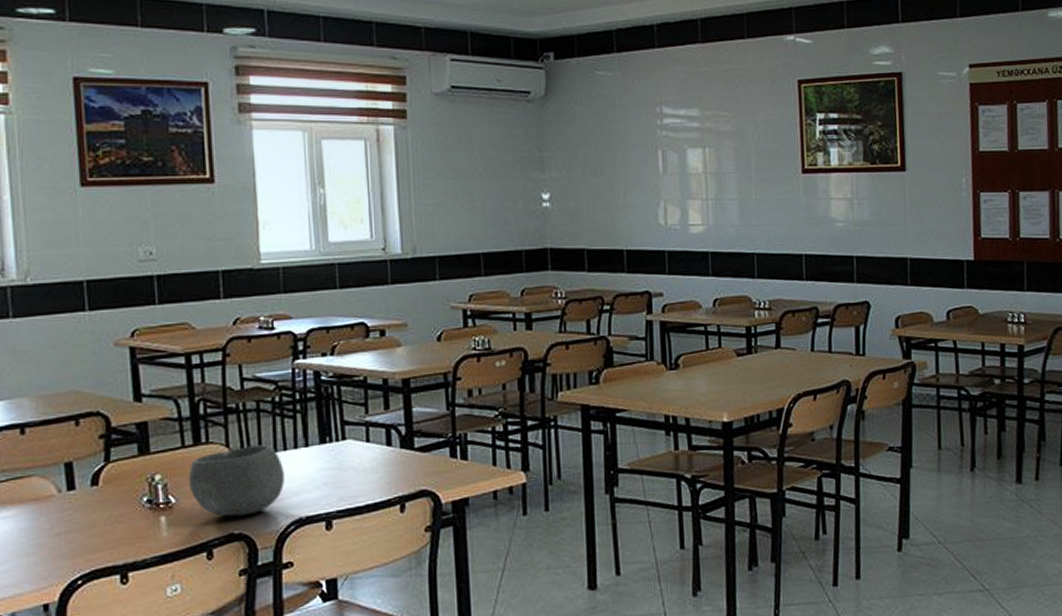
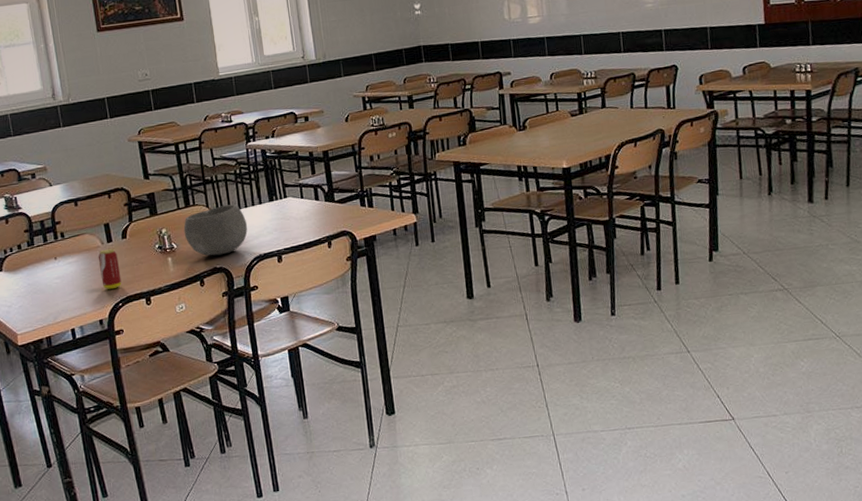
beverage can: none [50,499,85,560] -> present [98,248,122,290]

